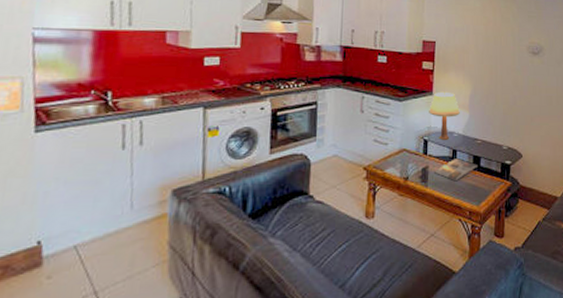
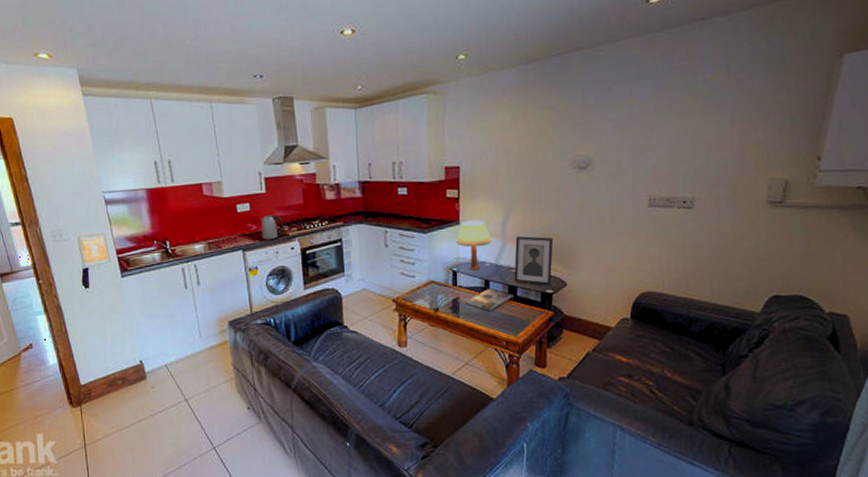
kettle: none [229,71,256,99] -> present [260,214,284,241]
picture frame: none [478,110,512,156] -> present [514,236,554,285]

